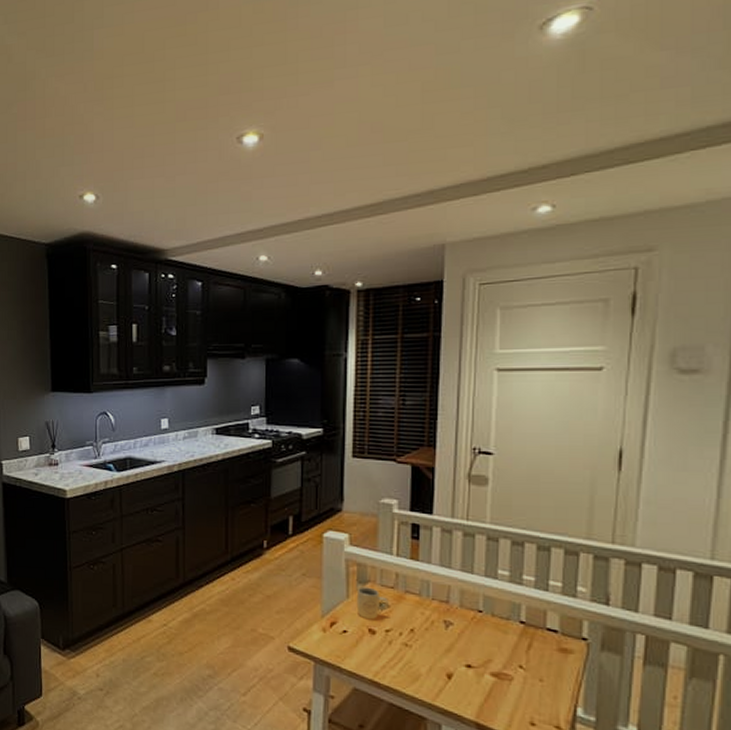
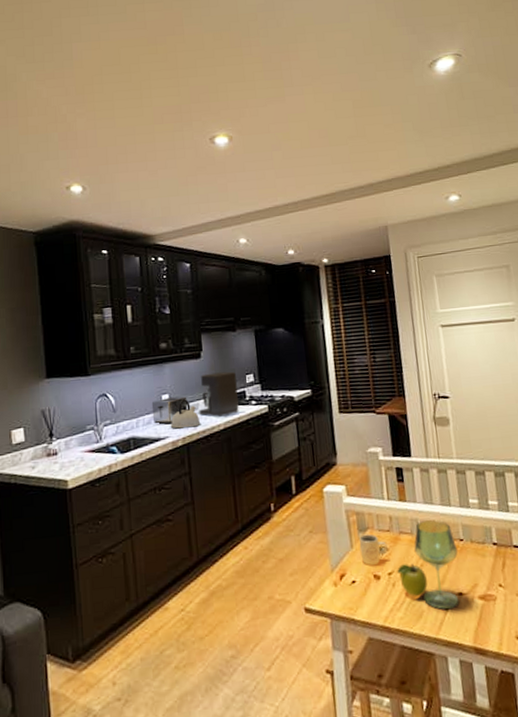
toaster: none [150,421,187,449] -> present [151,396,188,425]
kettle: none [167,425,199,454] -> present [170,399,201,429]
coffee maker: none [197,401,240,447] -> present [199,371,239,417]
fruit: none [396,624,432,659] -> present [397,563,428,596]
wine glass: none [420,584,474,679] -> present [414,520,459,609]

